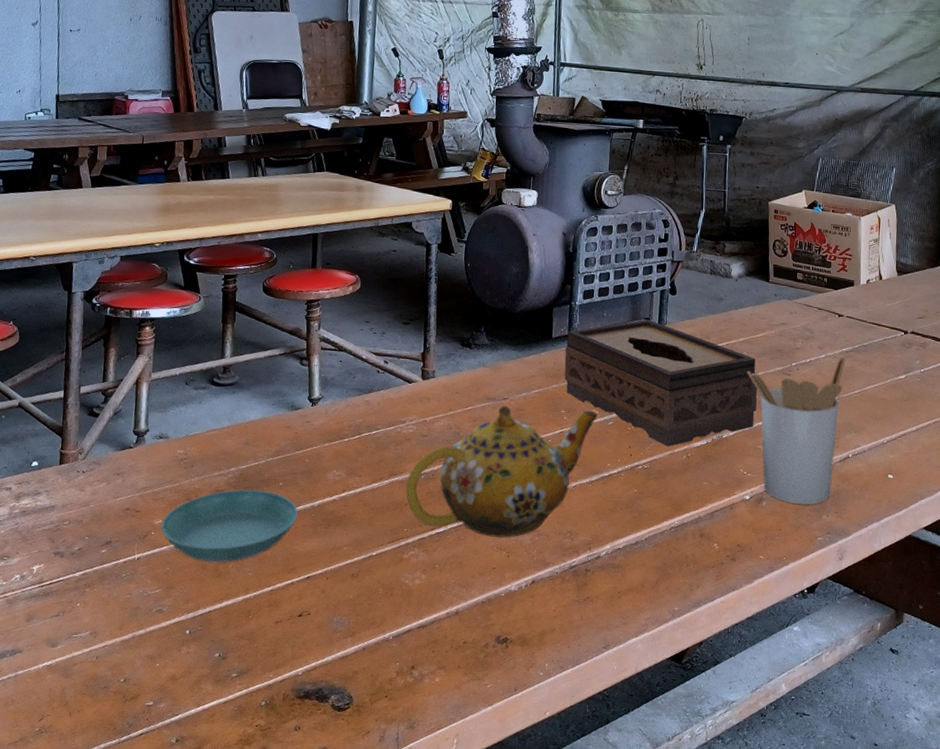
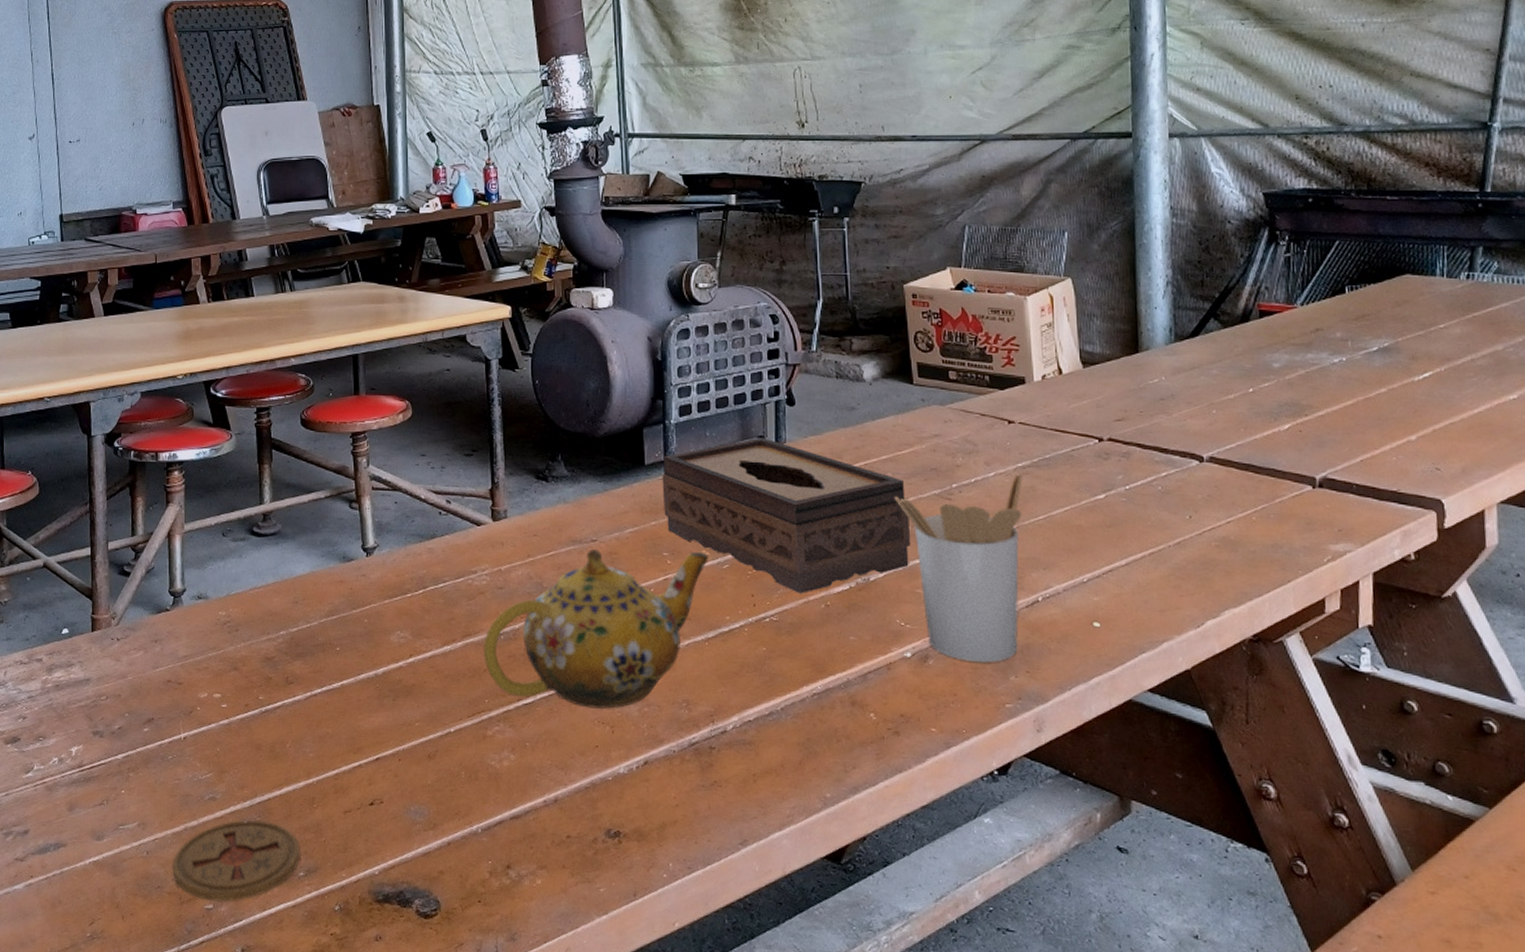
coaster: none [118,629,235,699] -> present [172,820,300,902]
saucer: present [161,489,299,563] -> none [207,656,361,742]

